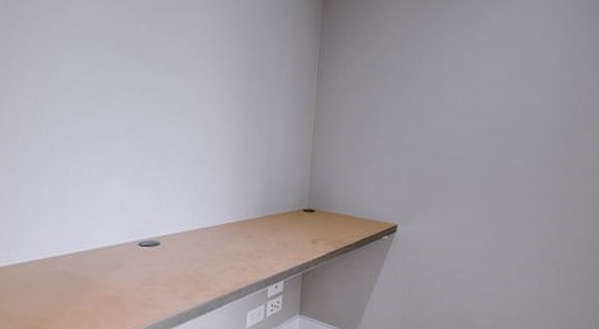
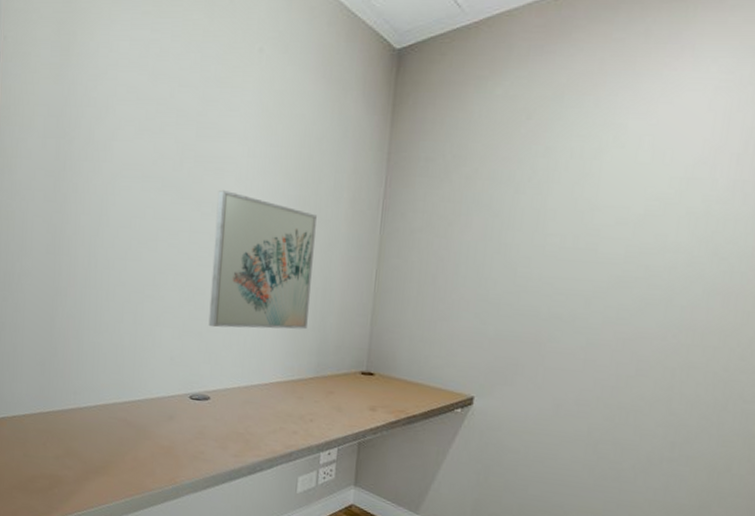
wall art: none [160,51,263,176] -> present [208,189,317,330]

